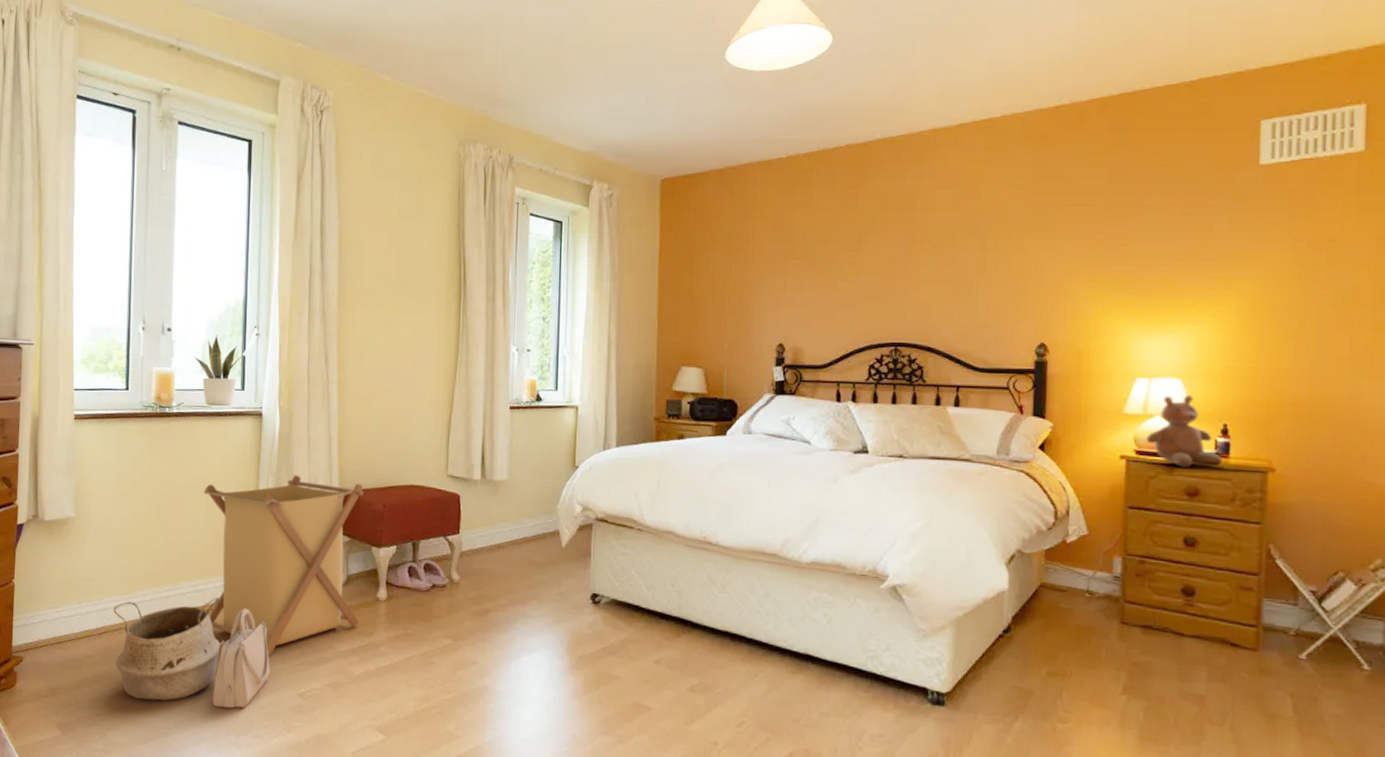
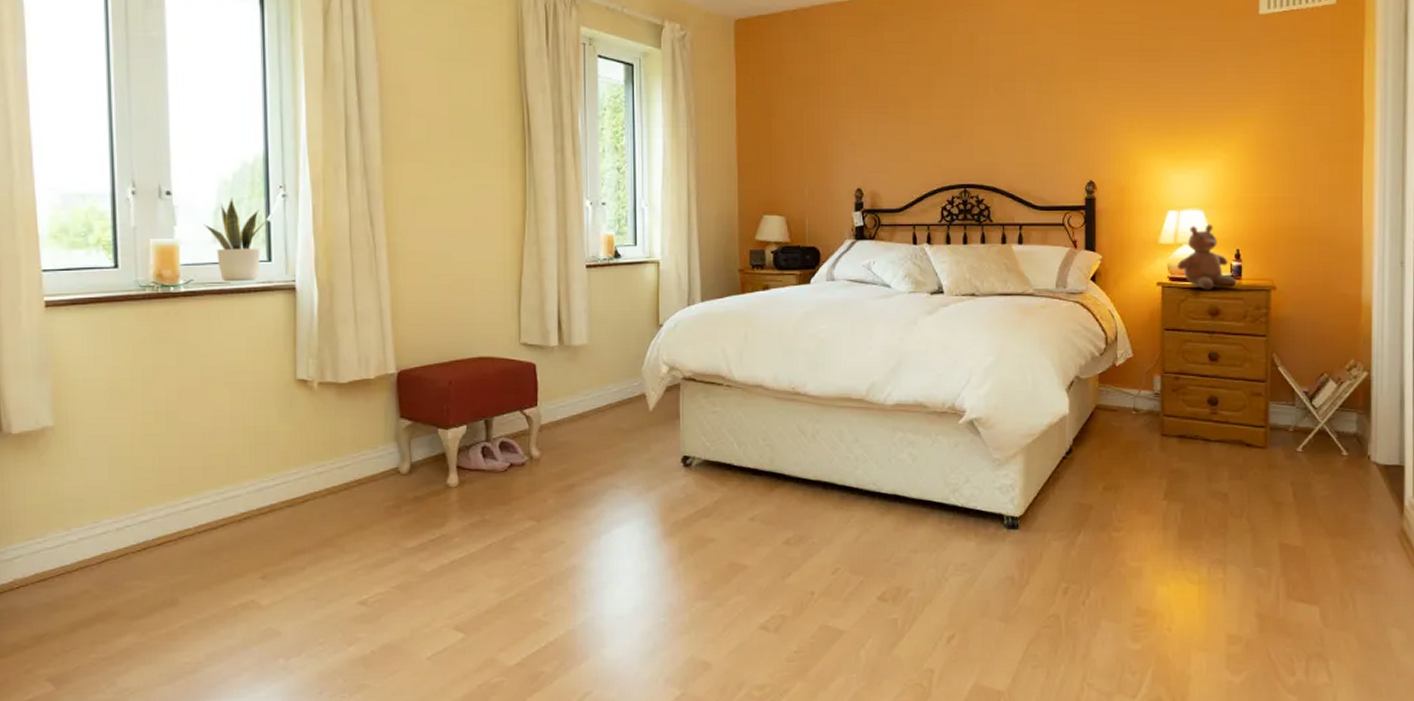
woven basket: present [114,596,221,700] -> none [116,503,260,633]
laundry basket: present [204,475,364,657] -> none [227,355,427,564]
handbag: present [213,608,271,709] -> none [254,513,325,629]

